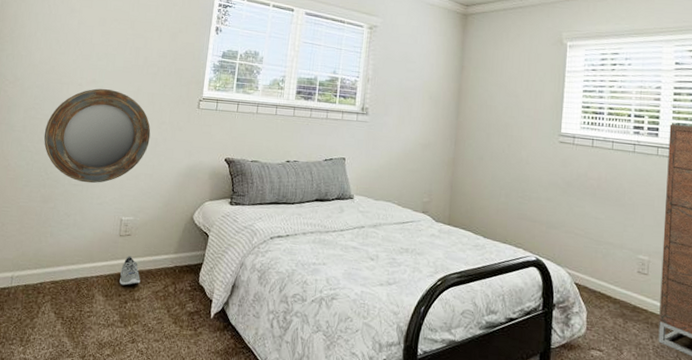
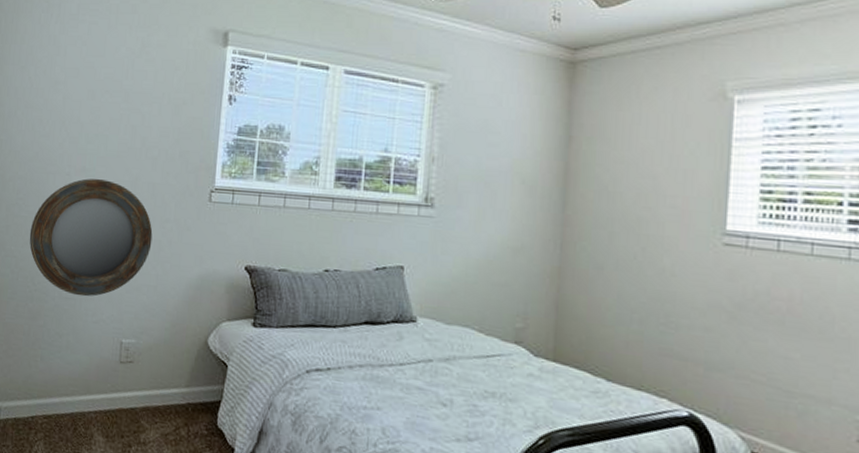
sneaker: present [119,256,141,286] -> none [122,388,147,425]

